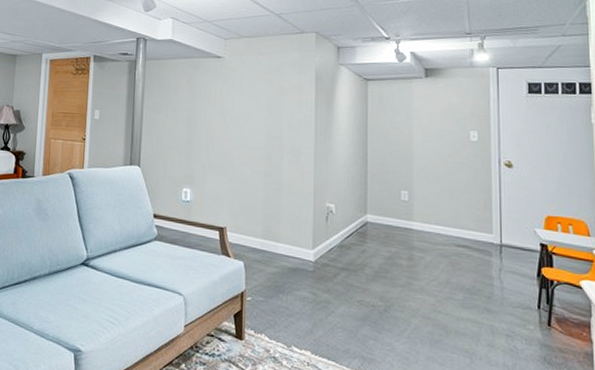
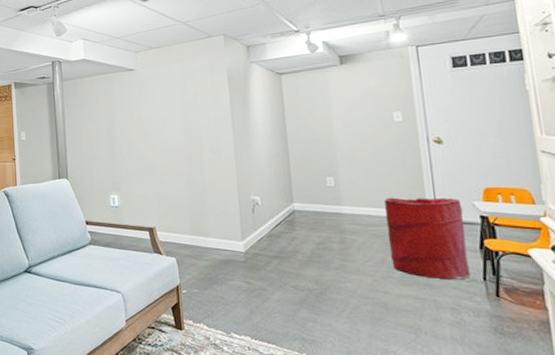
laundry hamper: none [453,217,526,307] -> present [383,197,470,280]

